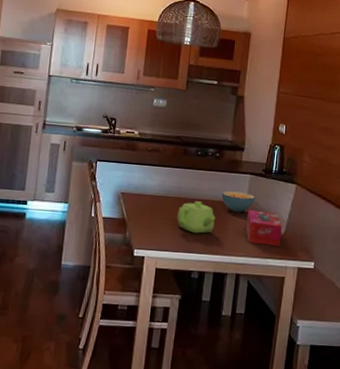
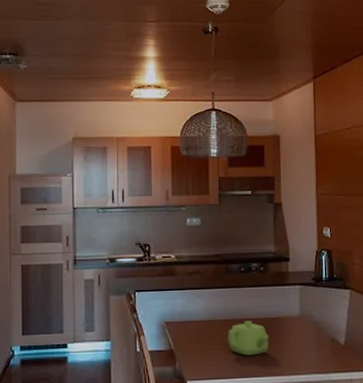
cereal bowl: present [221,191,256,212] -> none [272,305,309,327]
tissue box: present [246,209,282,246] -> none [302,322,342,359]

